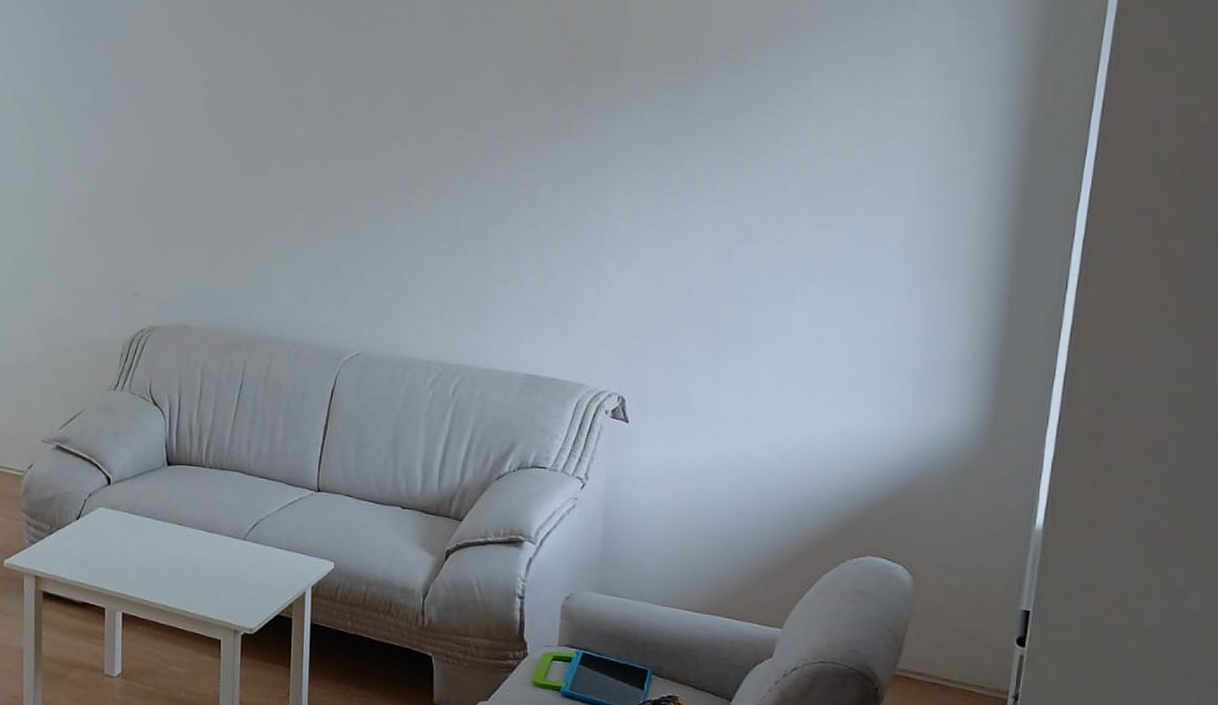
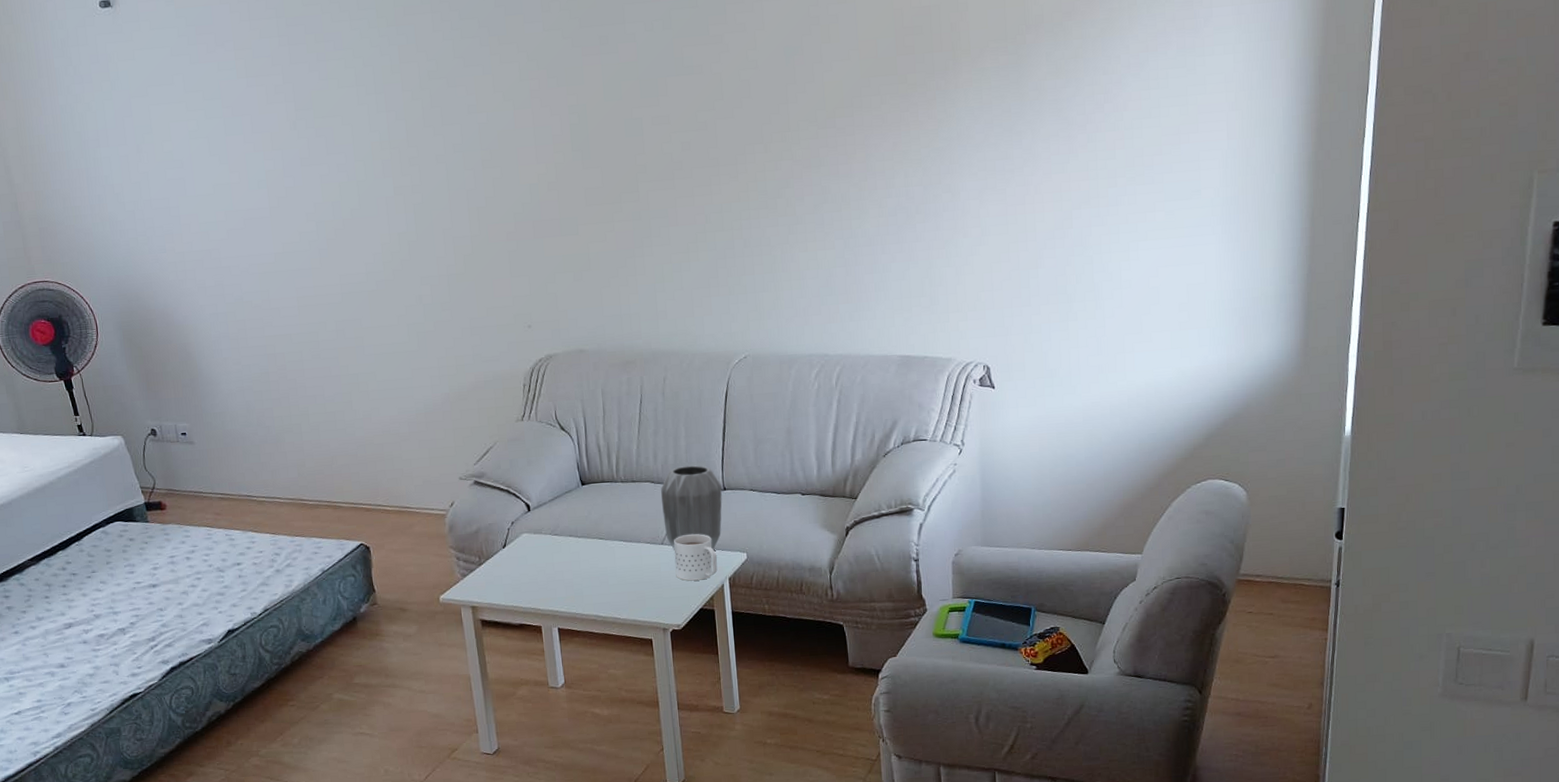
vase: none [249,460,317,553] -> present [661,465,722,550]
mug: none [255,532,301,585] -> present [673,533,718,581]

